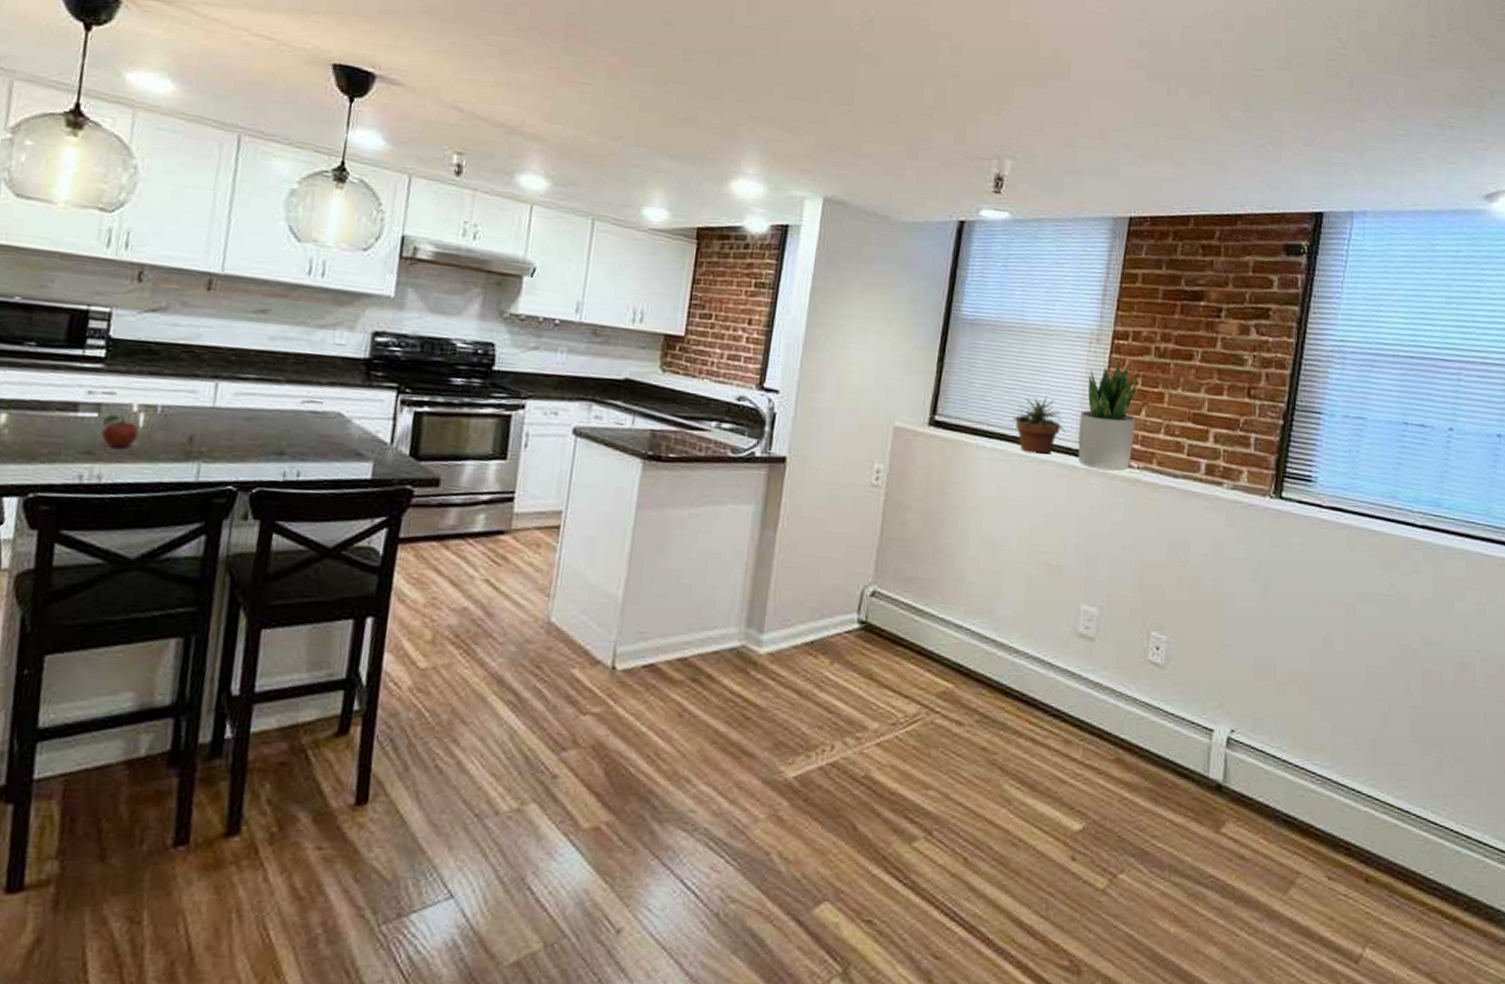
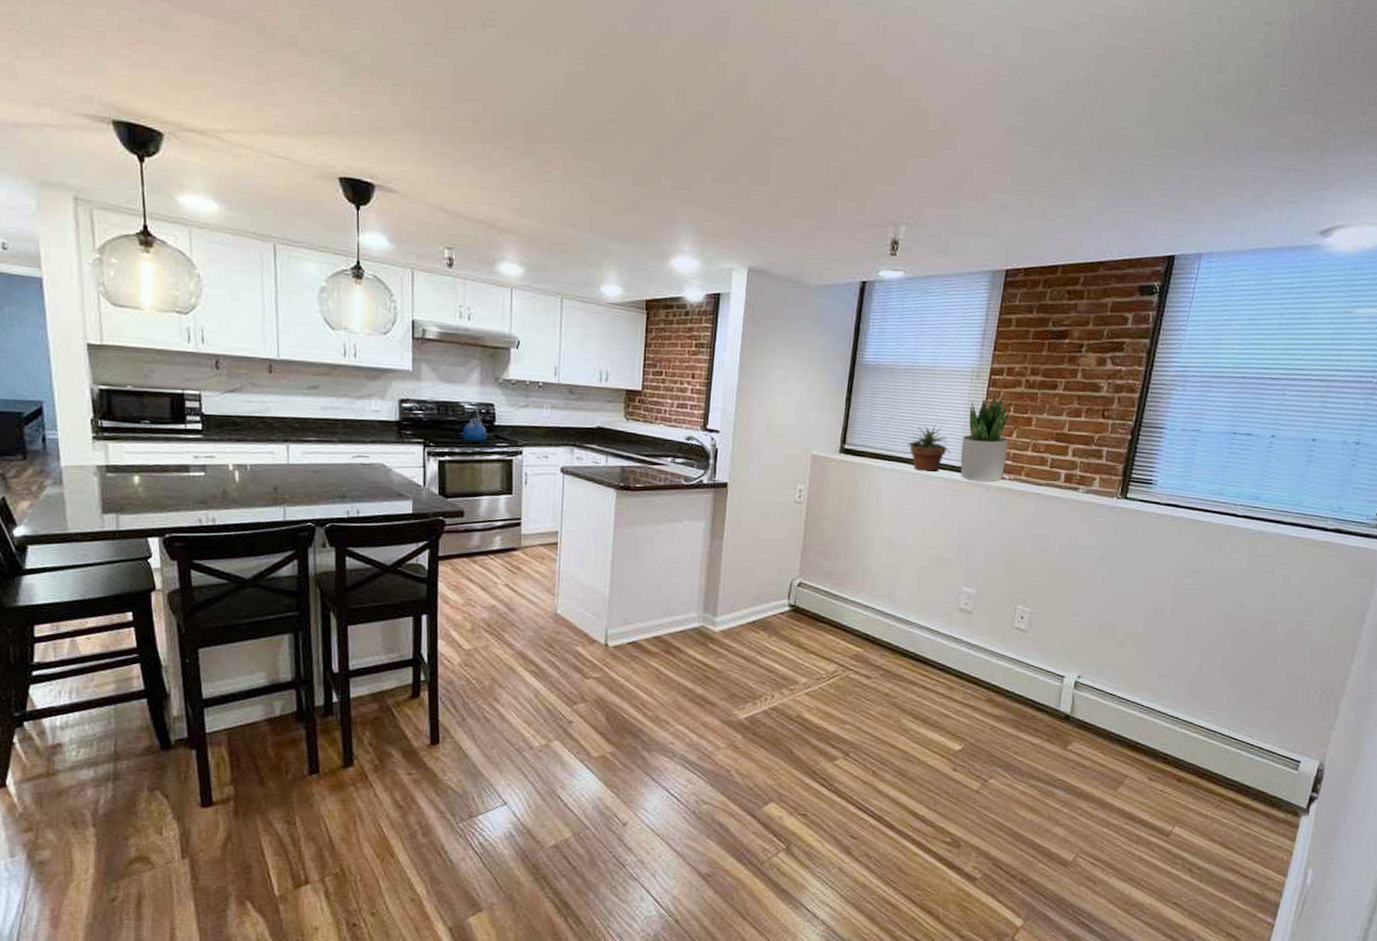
fruit: present [101,414,139,449] -> none [209,472,237,498]
kettle: none [449,349,482,391] -> present [462,410,487,442]

